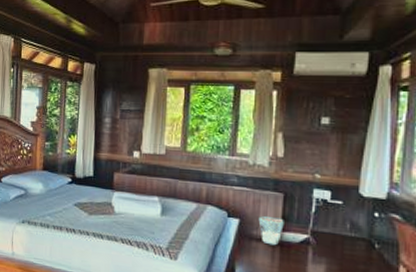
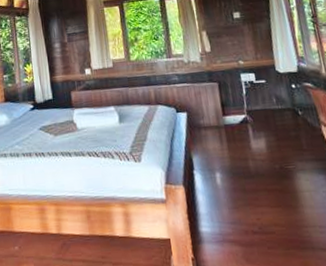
waste basket: present [258,215,286,246] -> none [202,104,225,131]

